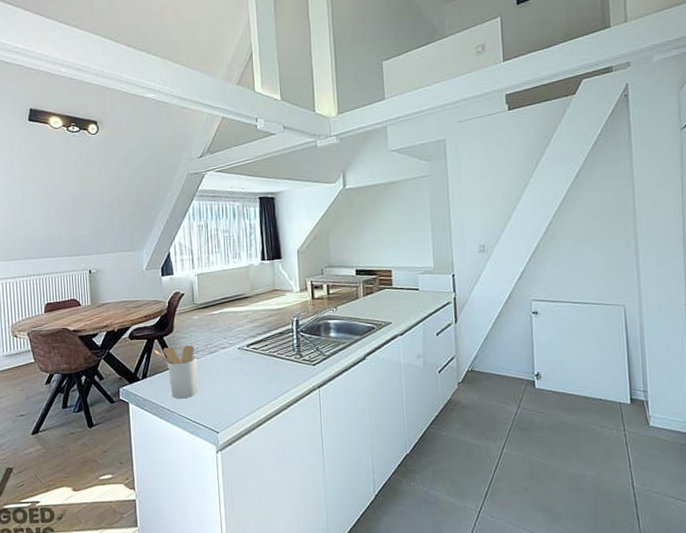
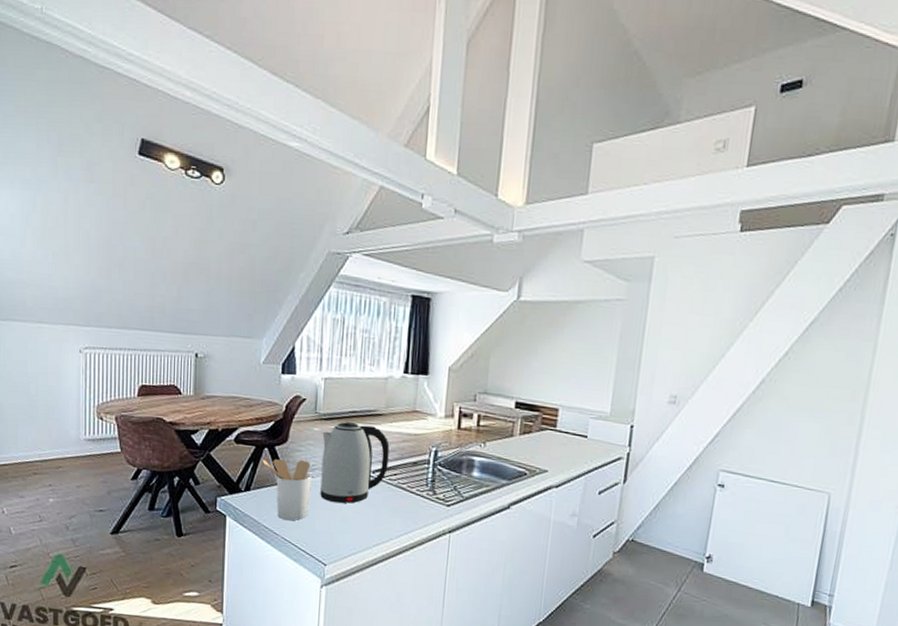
kettle: none [201,307,260,378] -> present [320,422,390,504]

